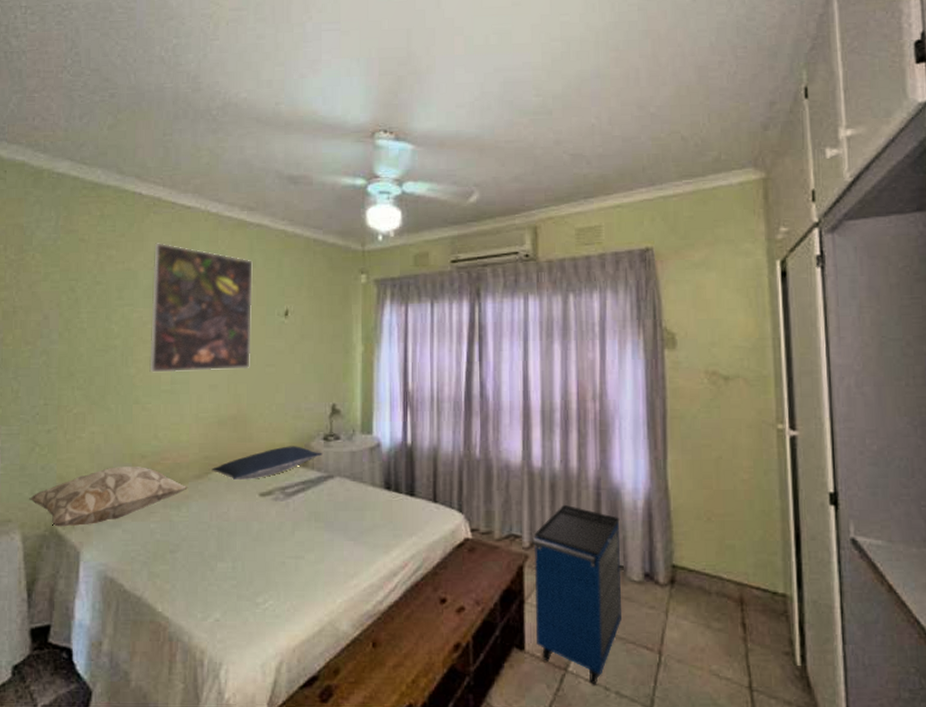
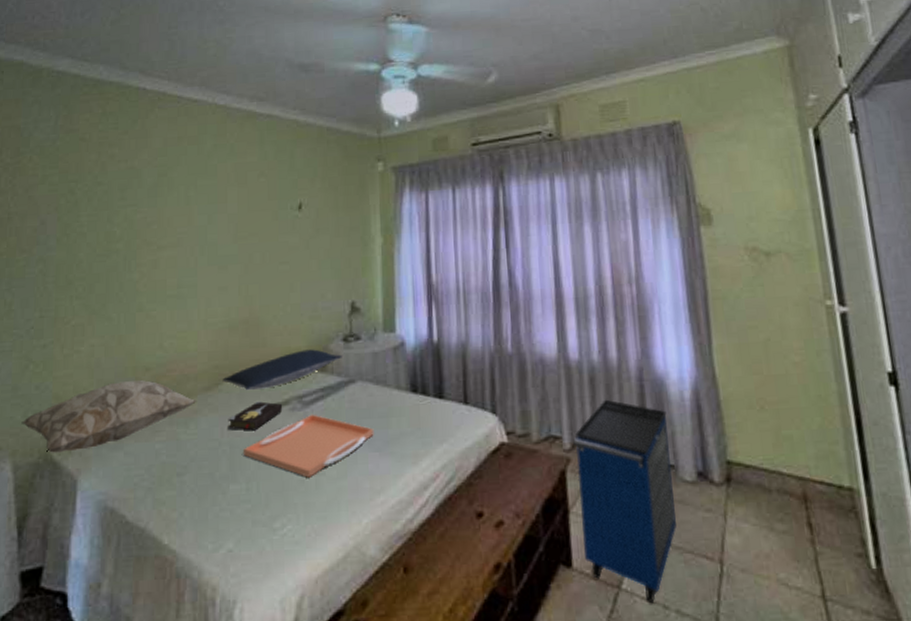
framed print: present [149,243,253,373] -> none [154,138,264,277]
hardback book: none [216,491,267,517] -> present [228,401,283,431]
serving tray: none [229,504,350,560] -> present [243,414,374,478]

